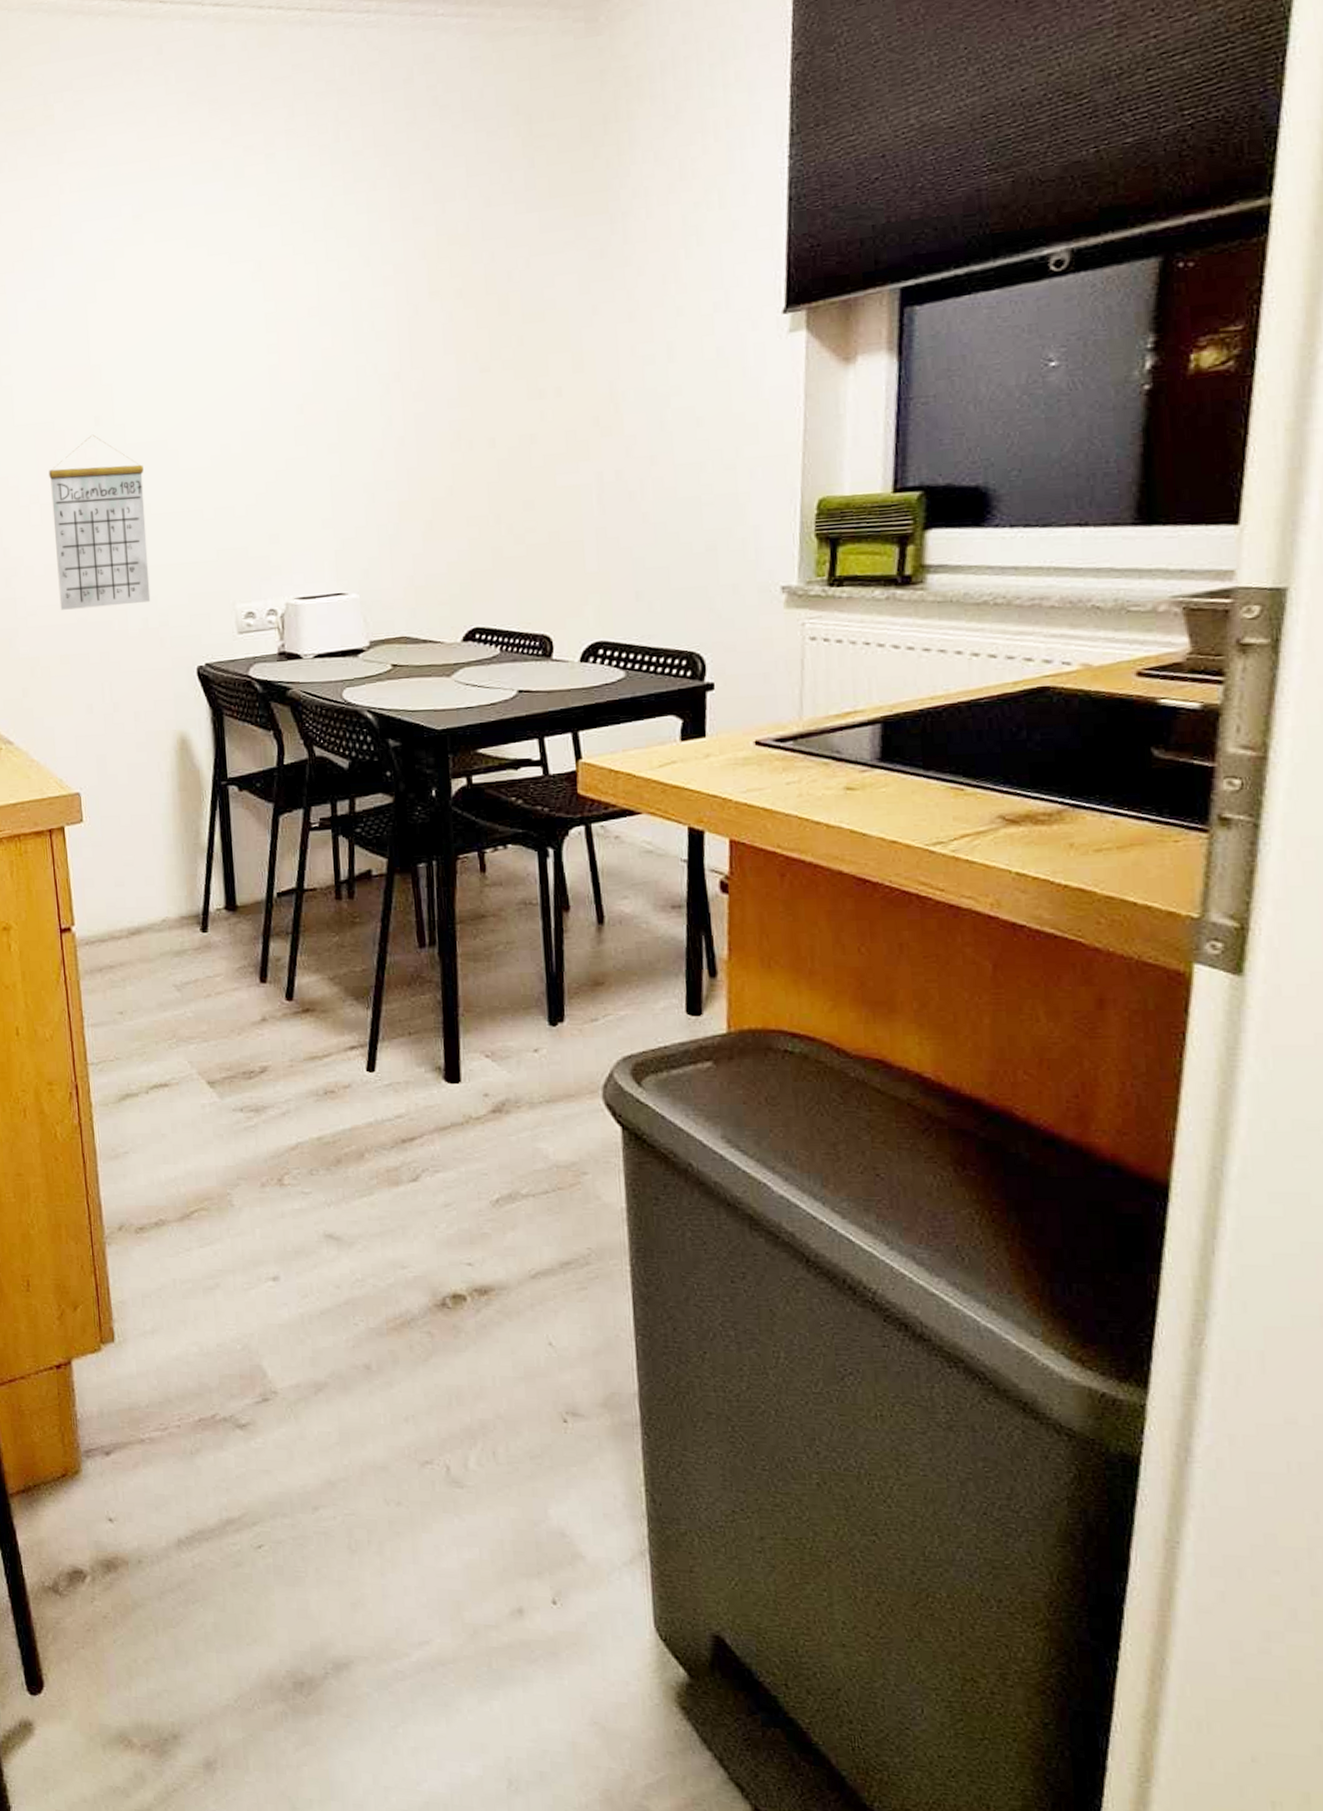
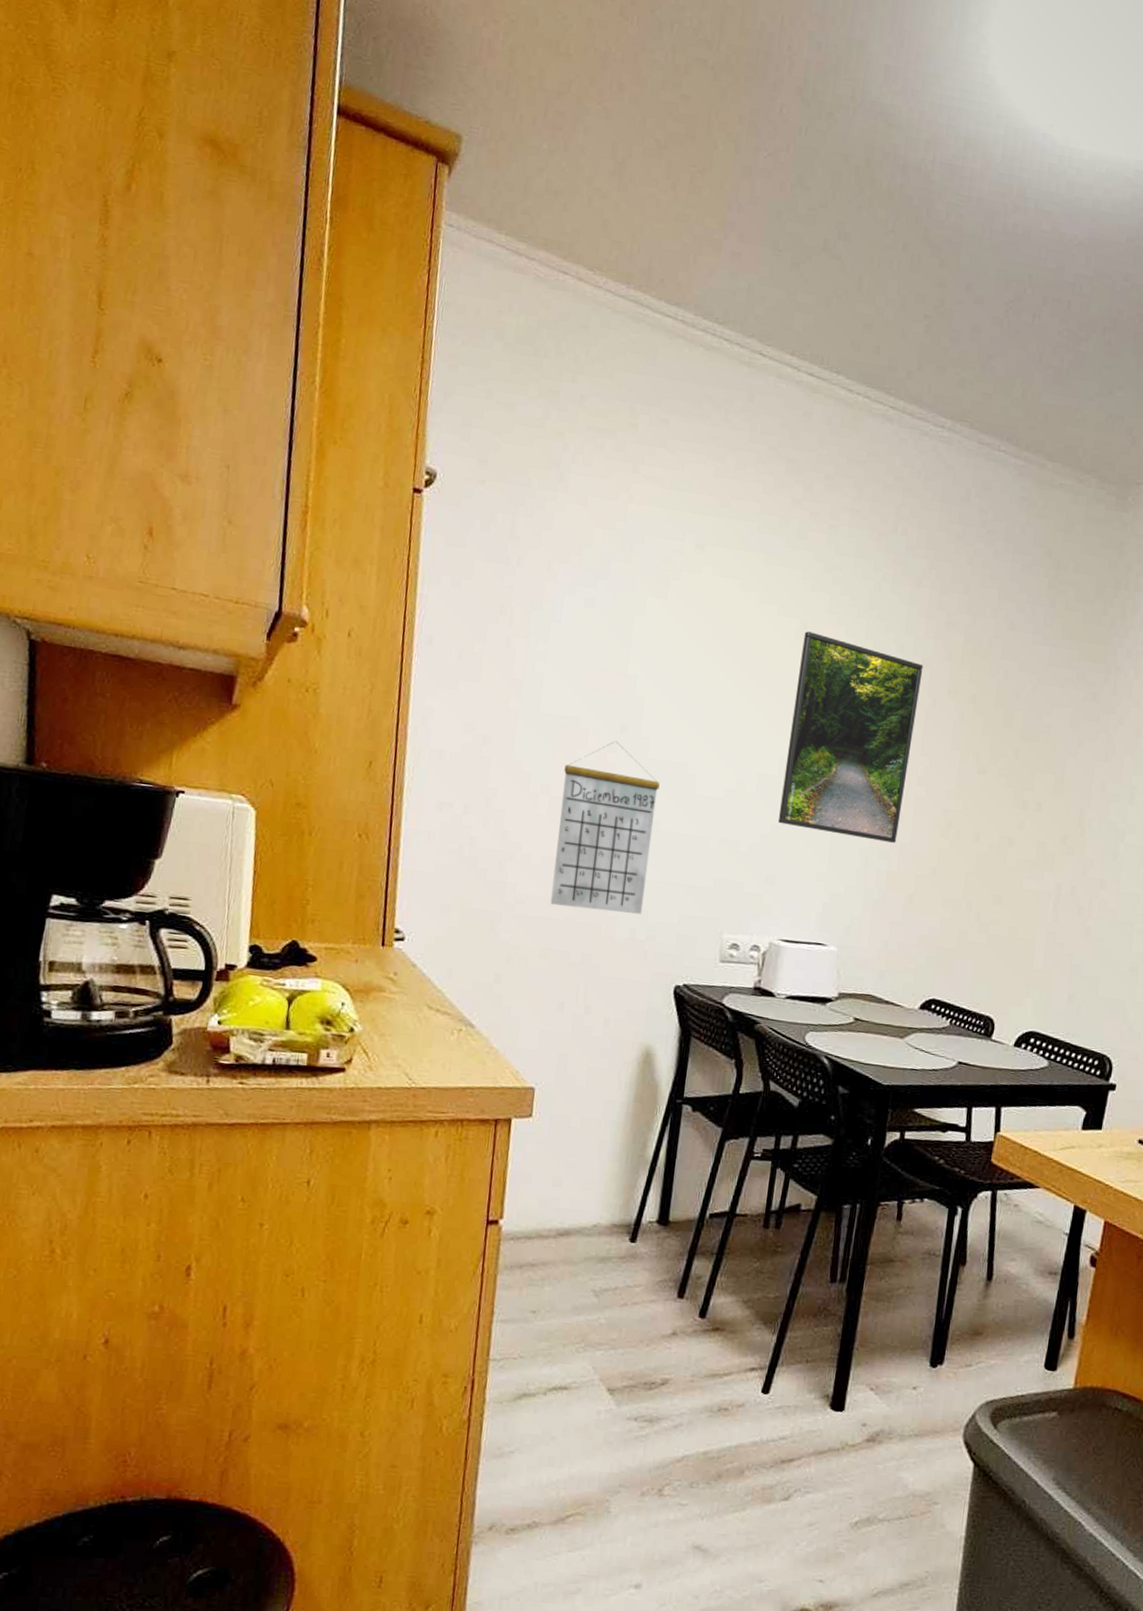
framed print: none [261,270,402,478] -> present [778,631,924,843]

